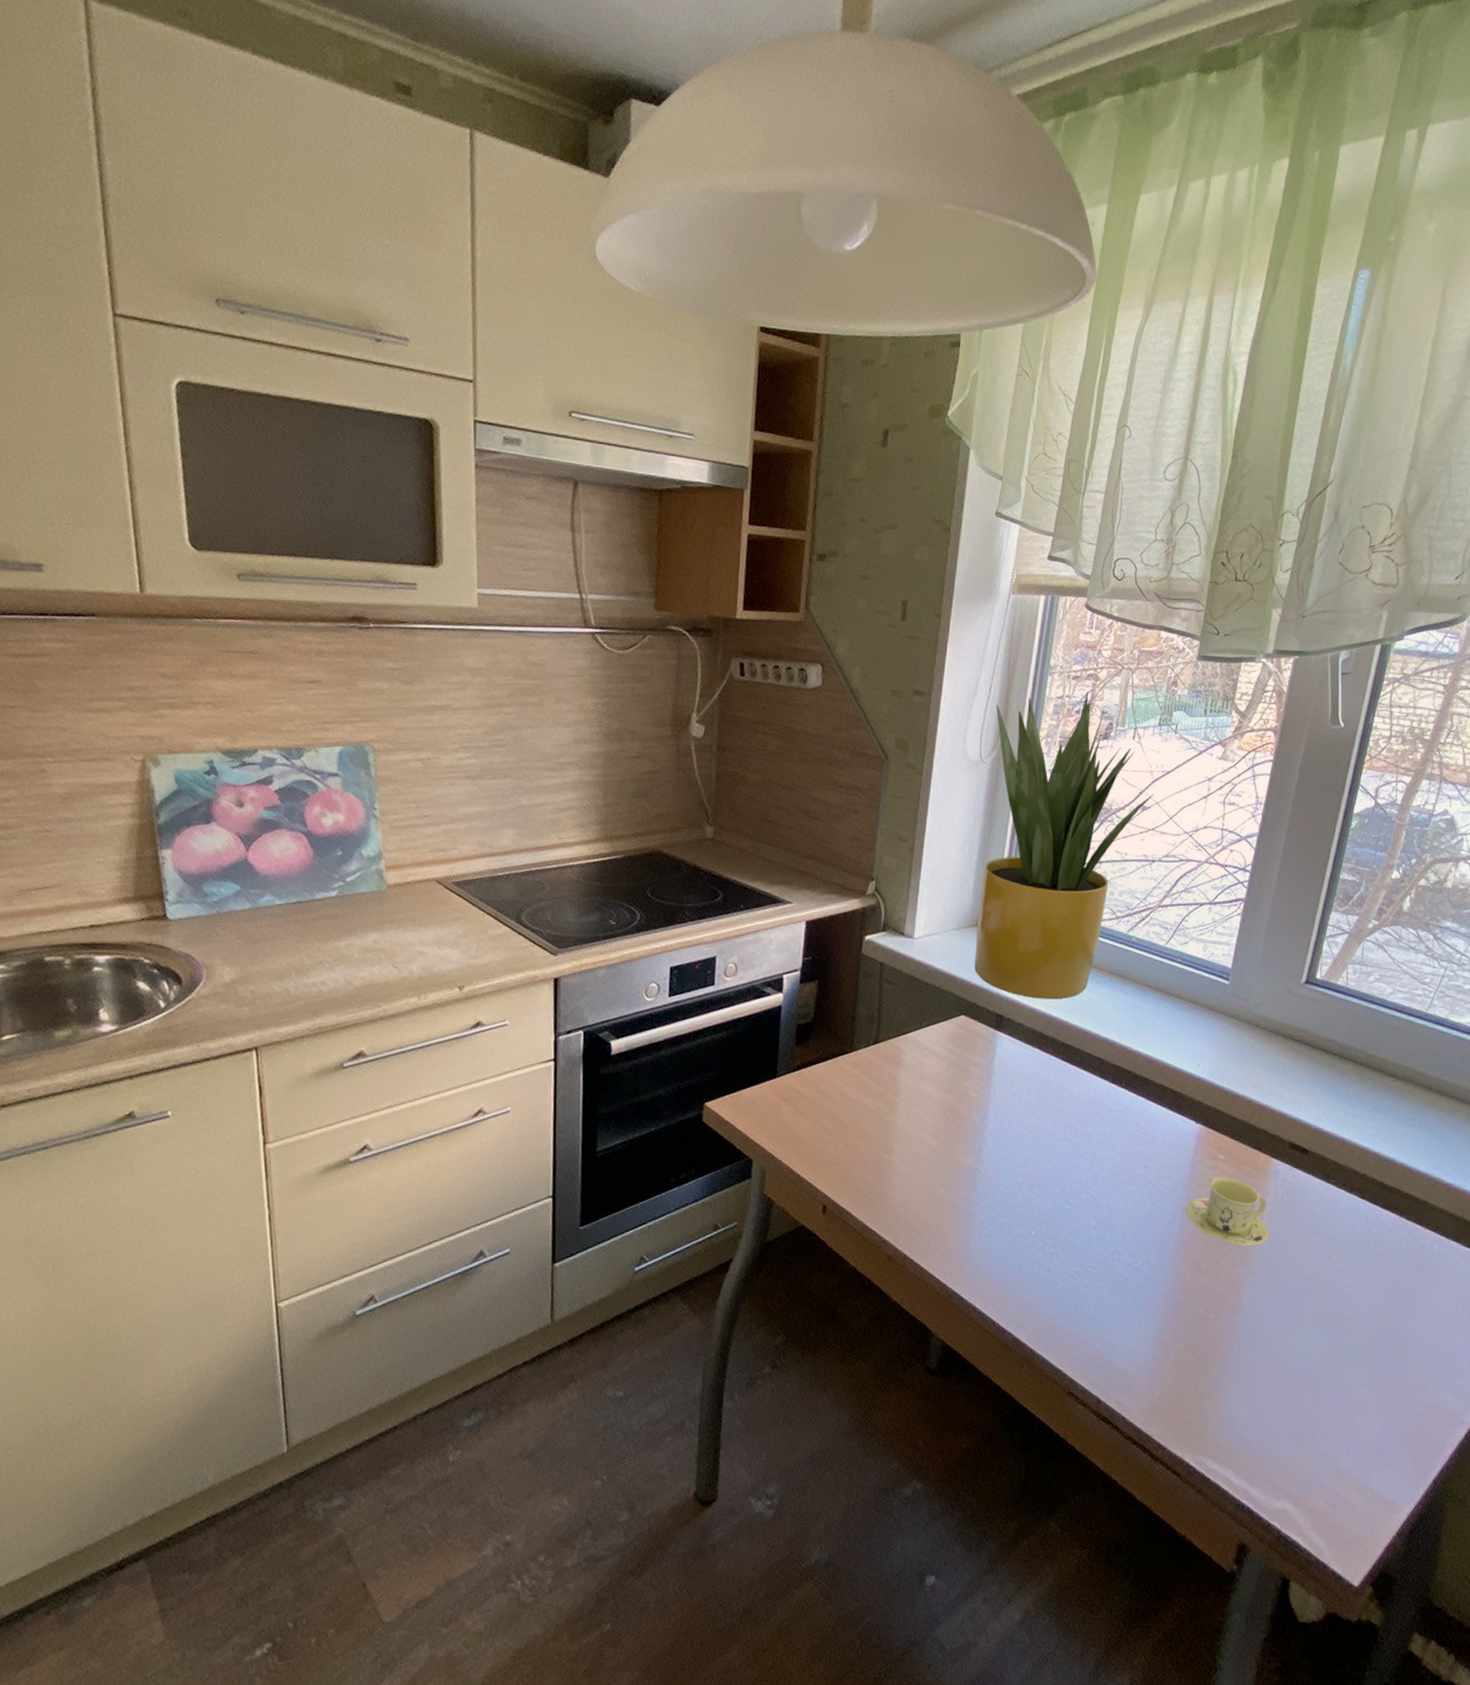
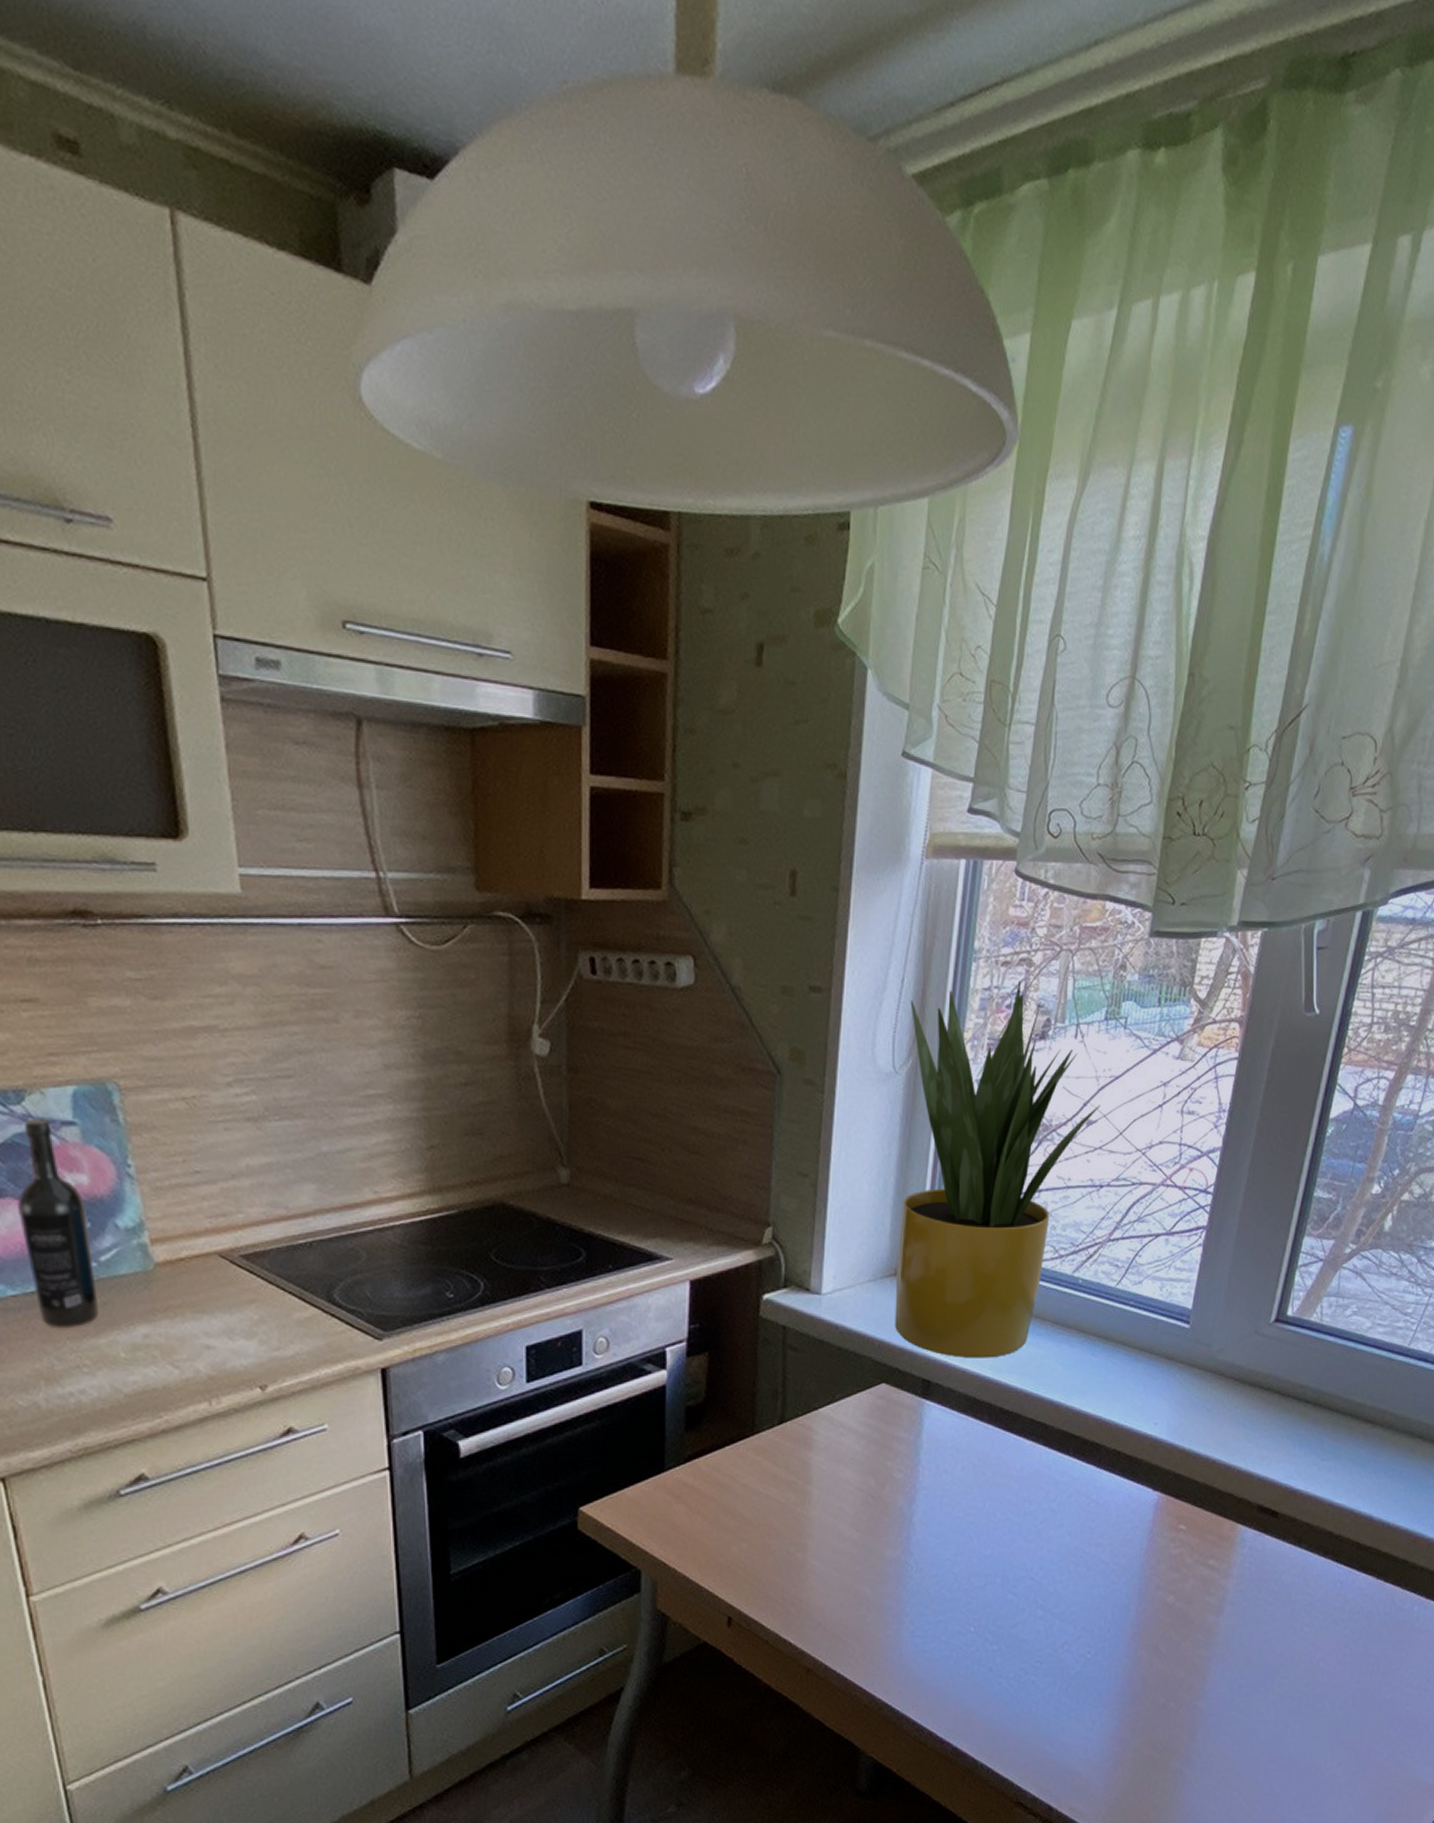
wine bottle: none [289,770,342,932] -> present [16,1119,100,1327]
cup and saucer: present [1186,1177,1269,1247] -> none [1144,1550,1236,1626]

